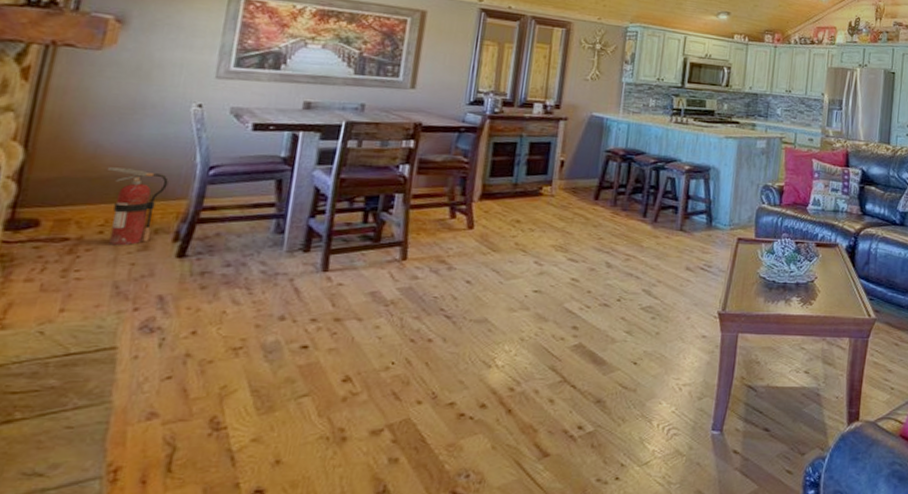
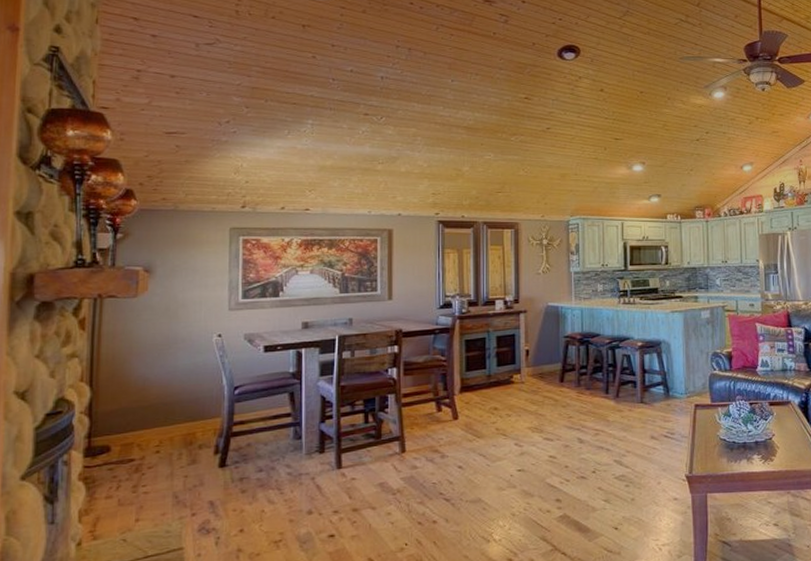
fire extinguisher: present [106,167,169,246] -> none [155,395,204,462]

